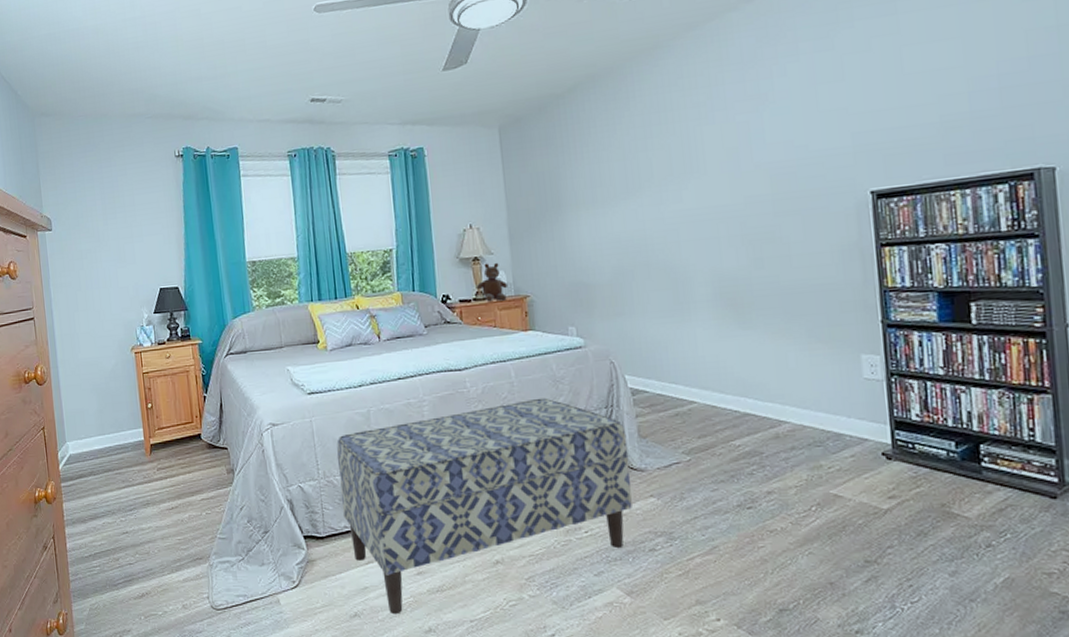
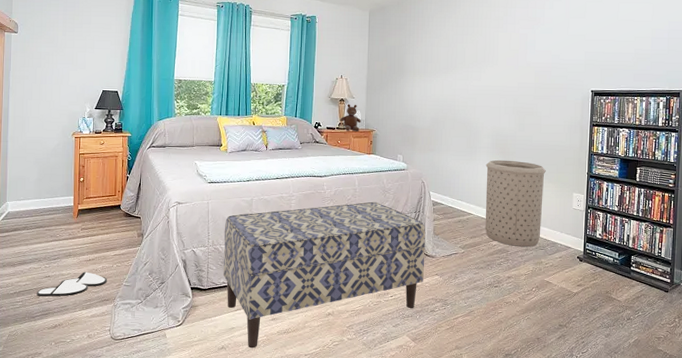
slippers: none [115,523,198,558] -> present [36,271,108,297]
laundry basket: none [707,315,814,445] -> present [485,159,546,247]

